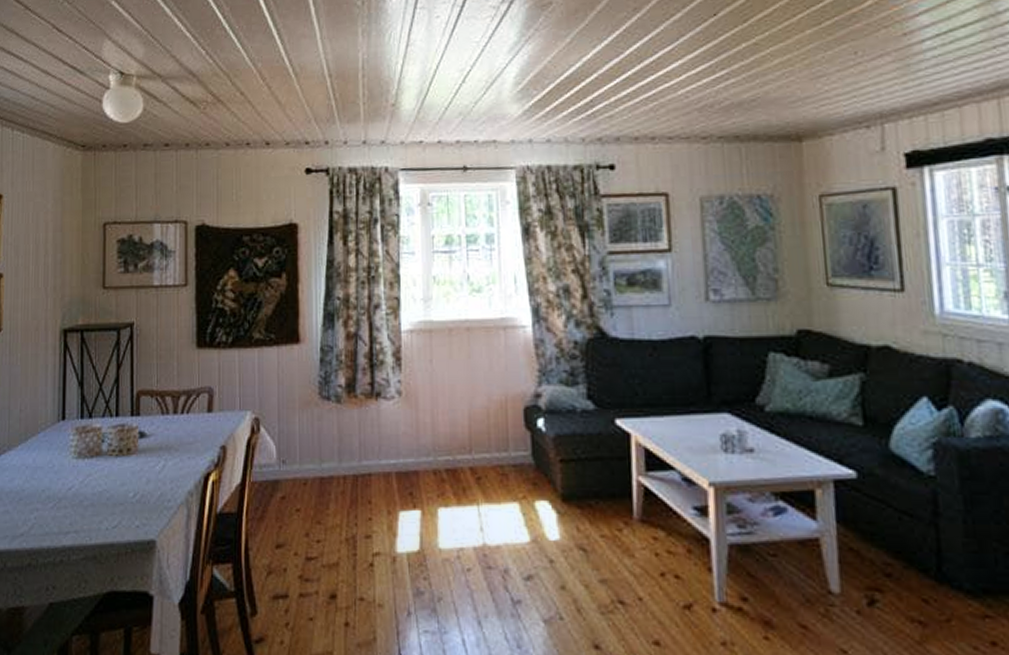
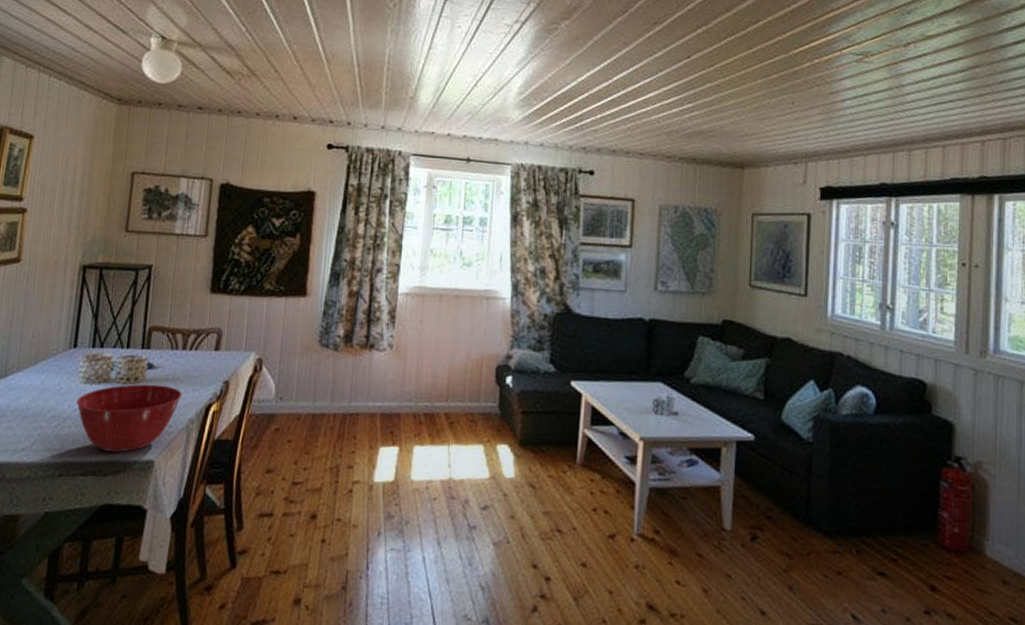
mixing bowl: none [70,455,178,533] -> present [76,384,183,453]

